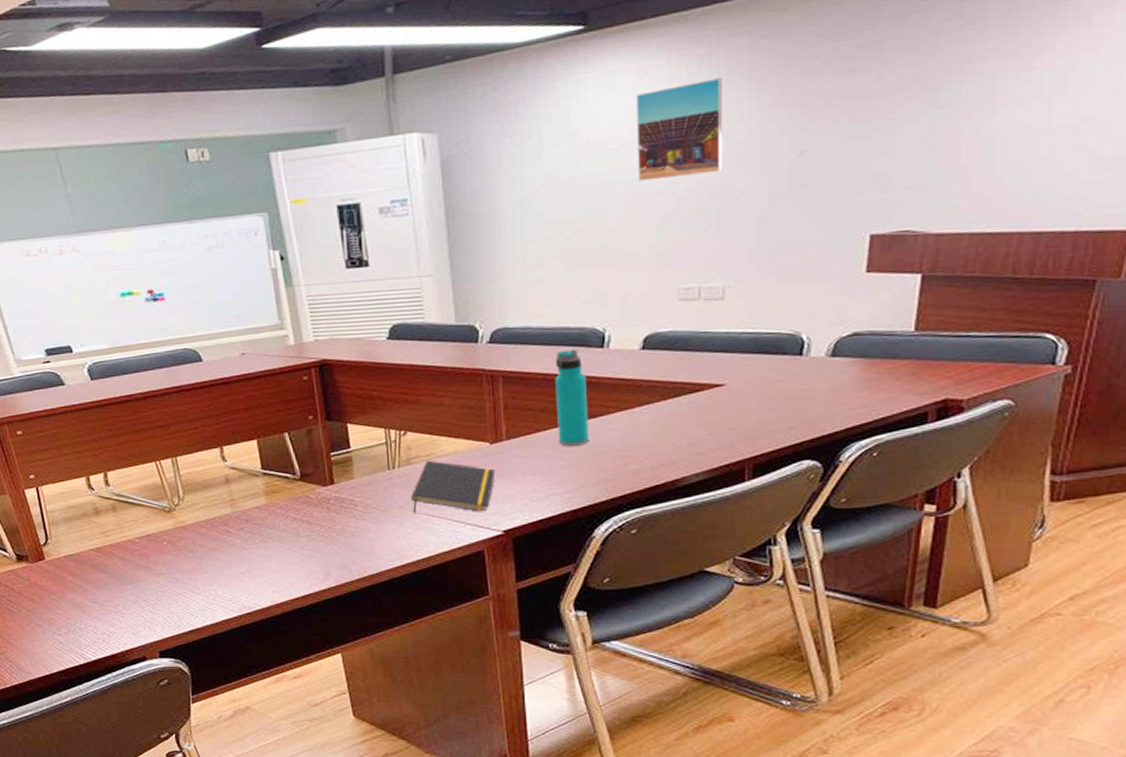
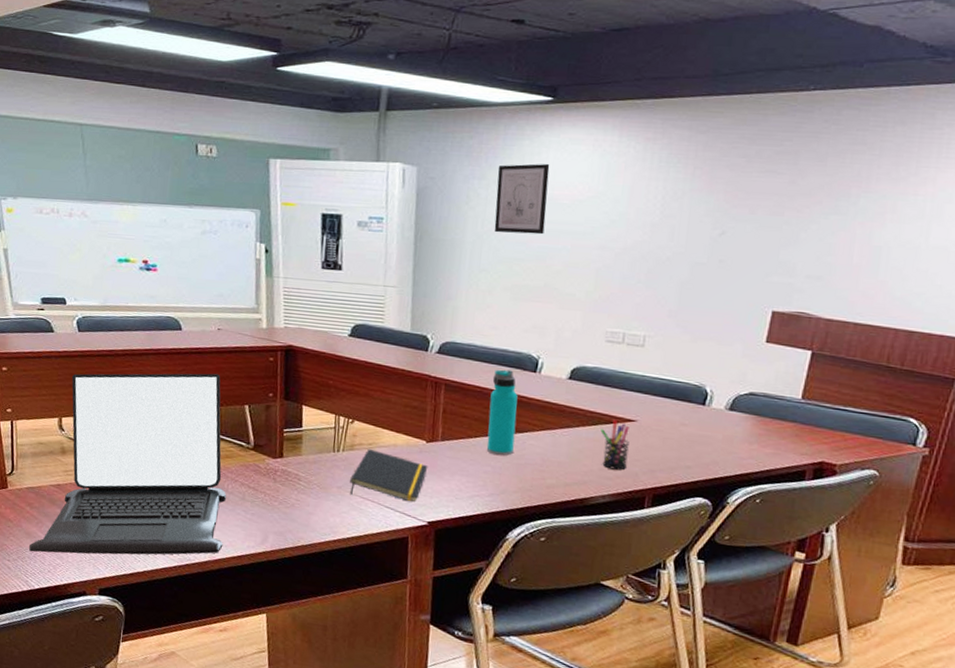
laptop: none [78,404,284,623] -> present [29,373,227,555]
wall art: none [530,106,593,196] -> present [494,164,550,235]
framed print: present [636,78,723,182] -> none [583,159,664,238]
pen holder: none [685,387,719,443] -> present [600,420,630,470]

